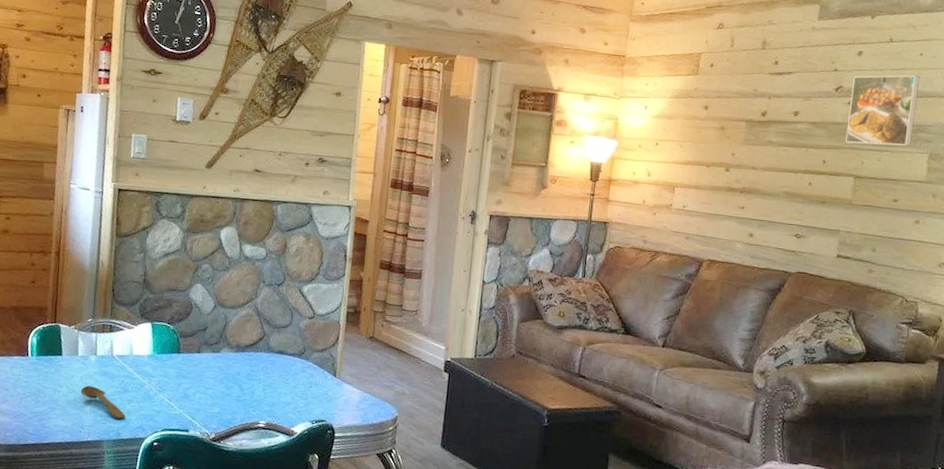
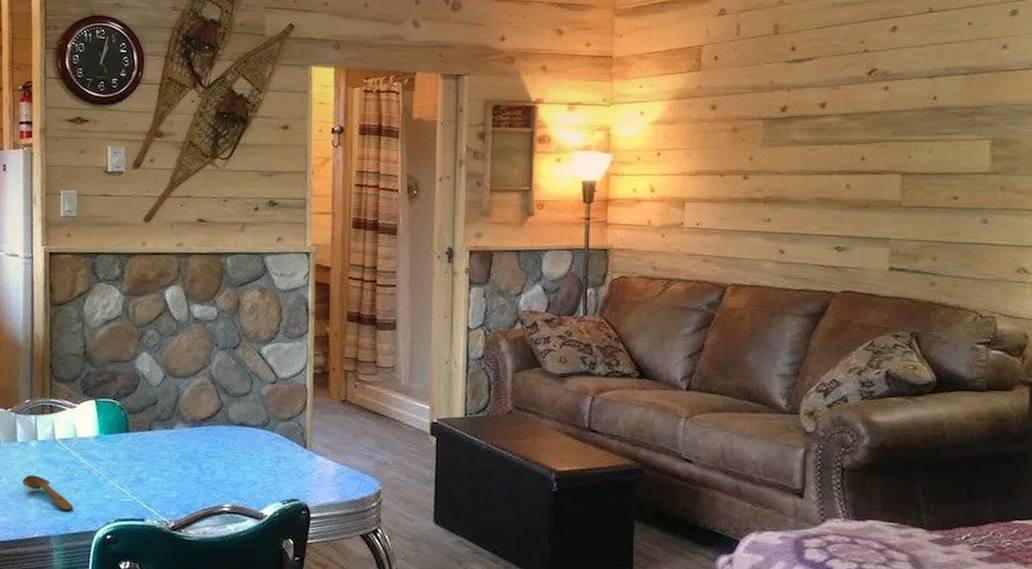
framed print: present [846,75,920,146] -> none [886,49,971,135]

